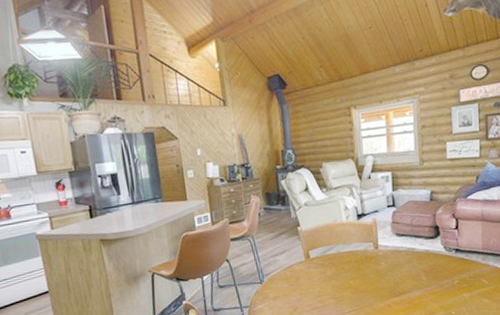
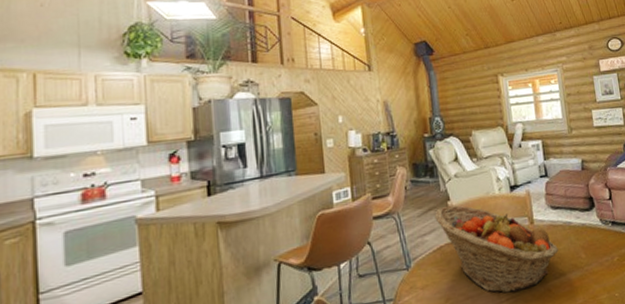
fruit basket: none [285,230,400,307] -> present [435,205,558,294]

